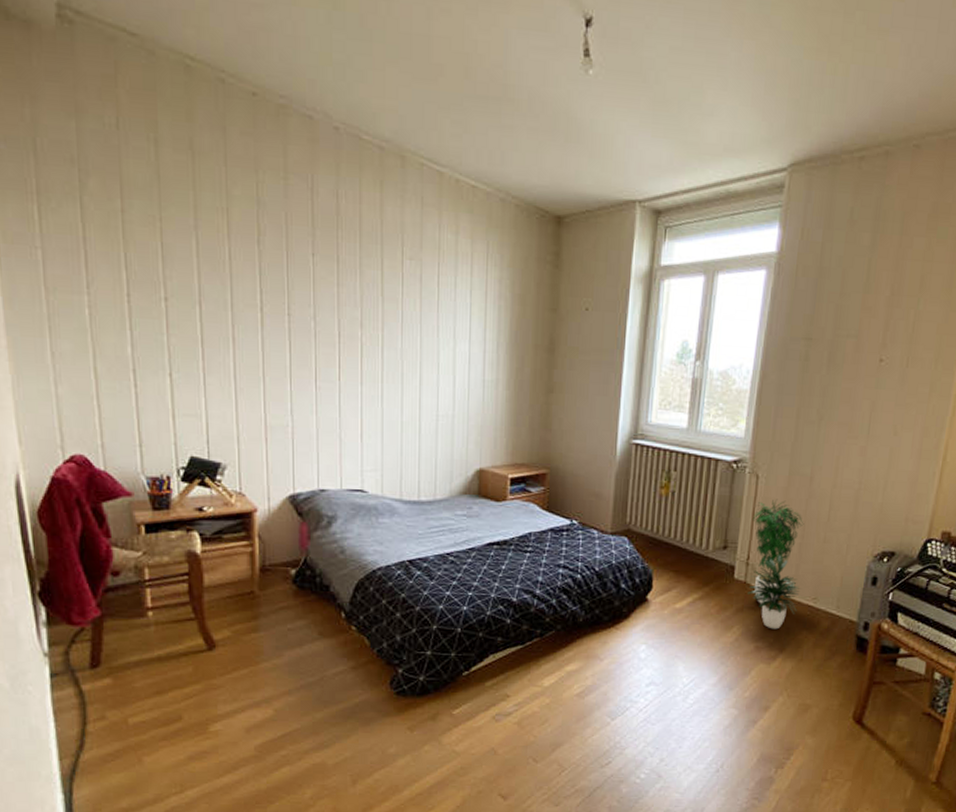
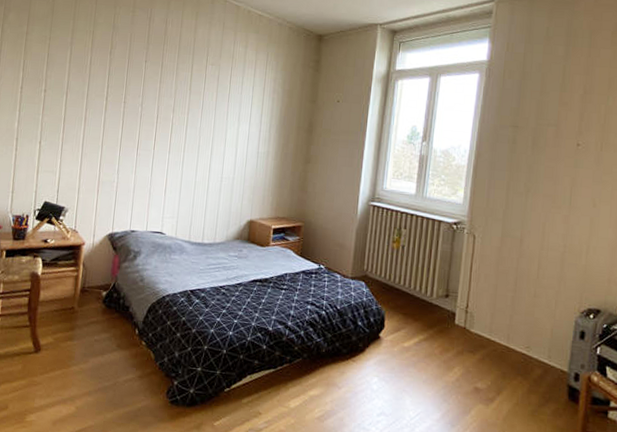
potted plant: present [748,499,804,630] -> none [467,256,516,373]

